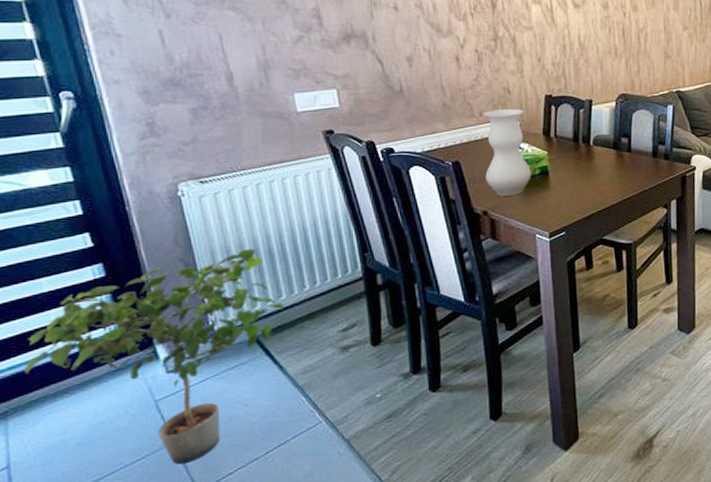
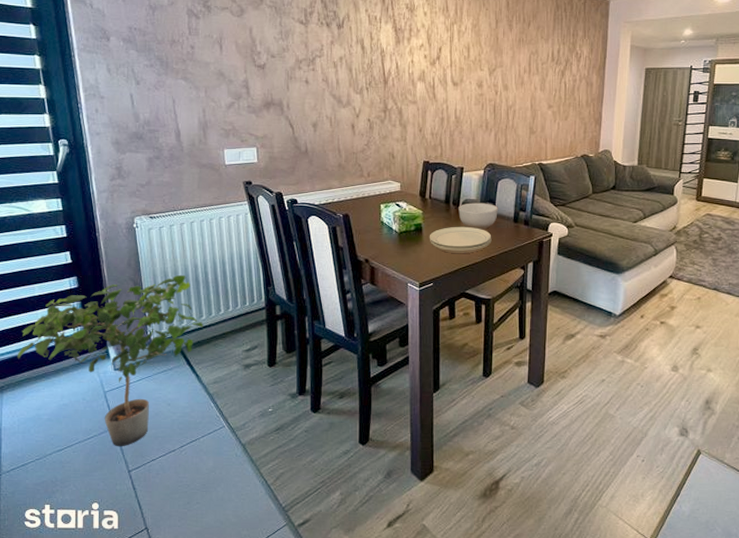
vase: present [483,109,531,196] -> none [369,172,408,248]
plate: none [557,165,629,197] -> present [429,226,492,254]
bowl: none [589,138,635,168] -> present [458,203,499,230]

